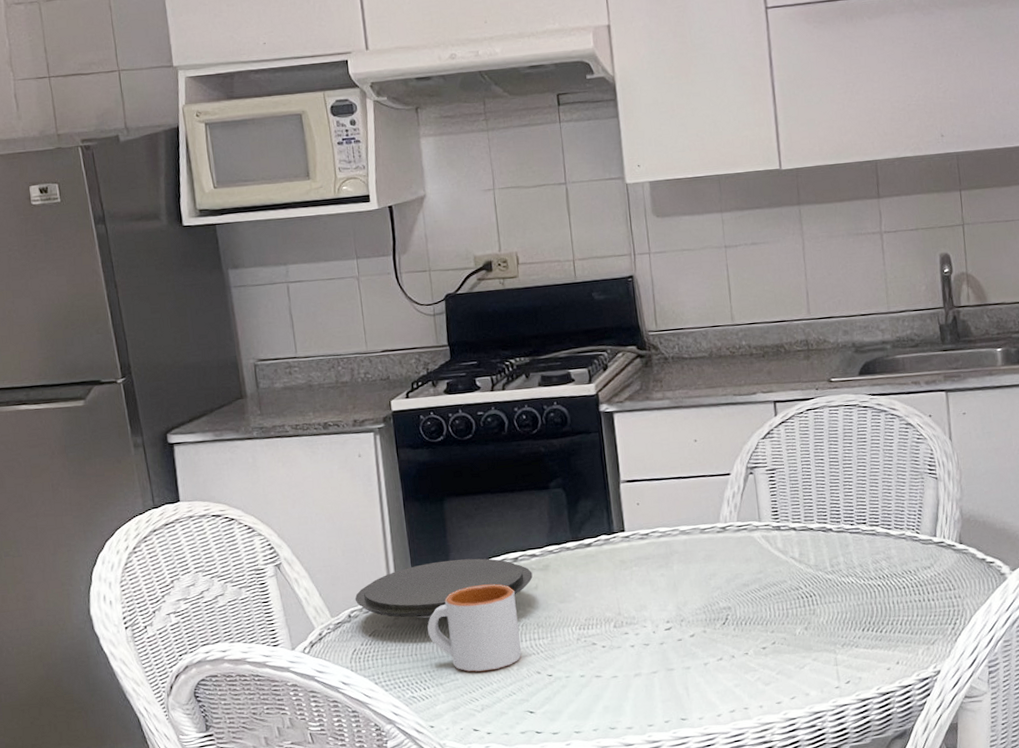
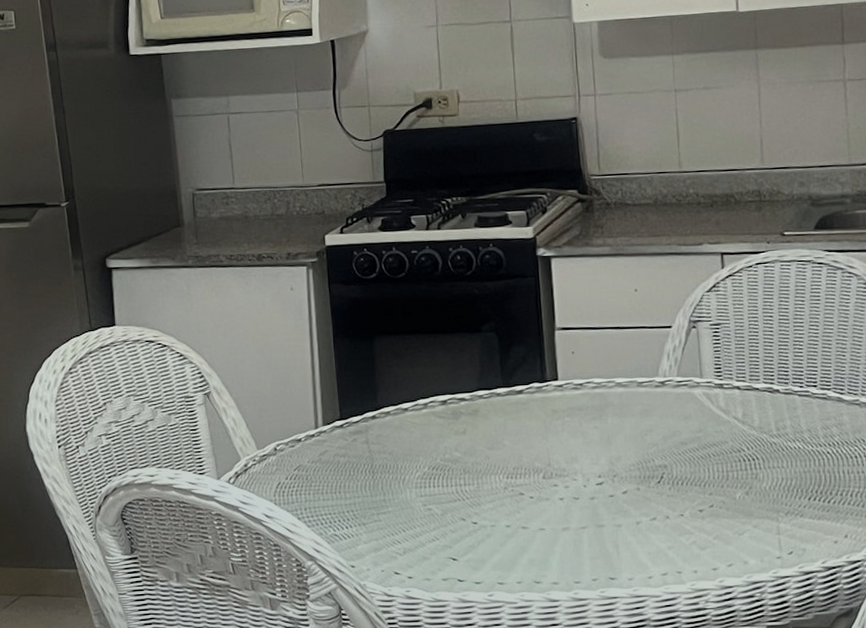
plate: present [354,558,533,619] -> none [281,398,461,457]
mug: present [427,584,522,672] -> none [352,426,447,515]

